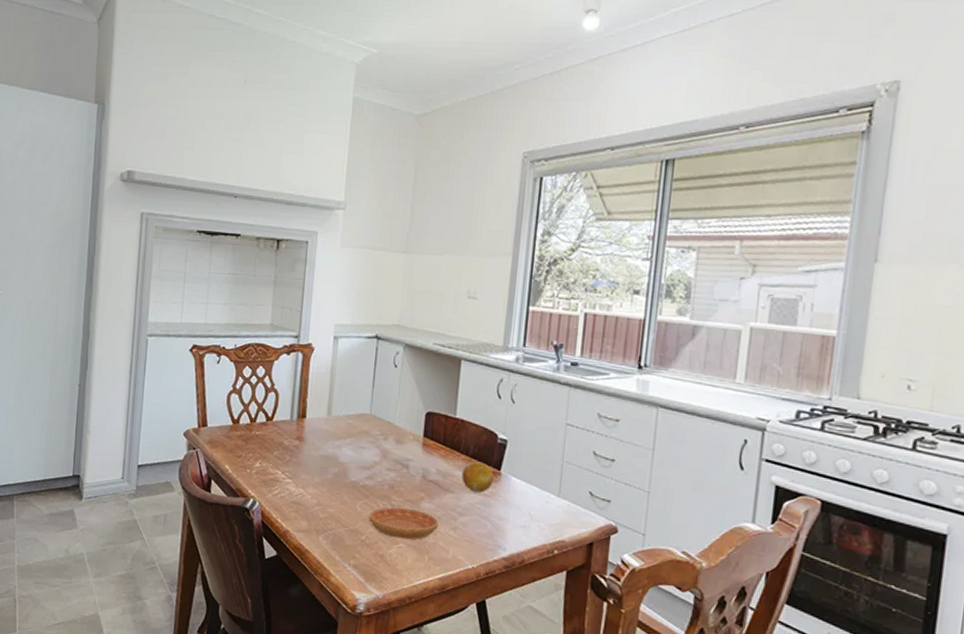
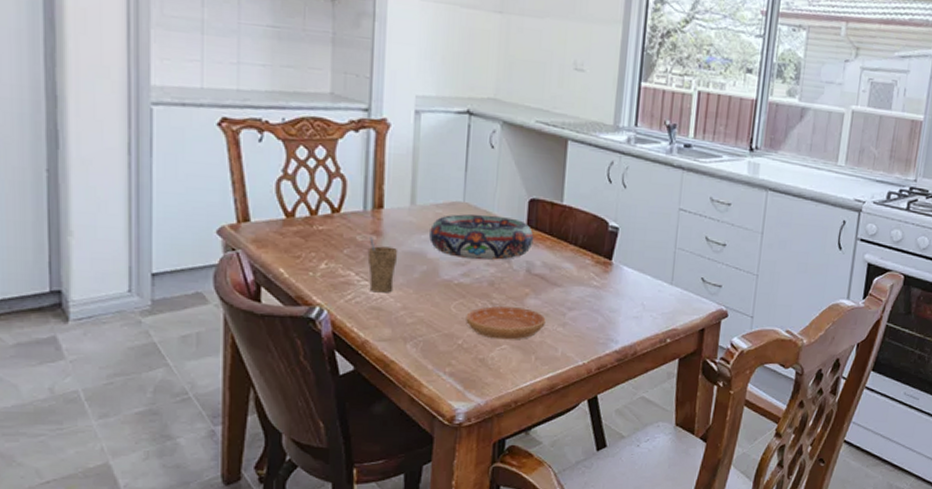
cup: none [291,441,316,490] -> present [367,236,398,293]
decorative bowl: none [341,424,430,466] -> present [429,214,534,260]
fruit: present [462,461,494,493] -> none [570,251,605,285]

